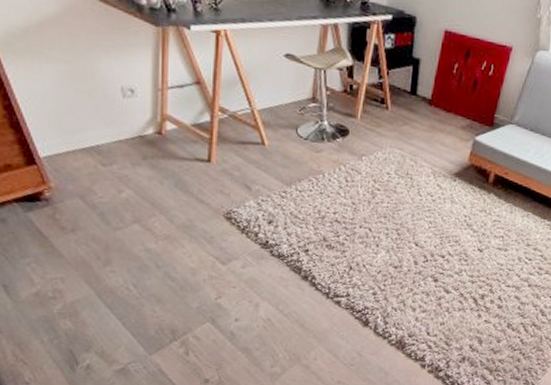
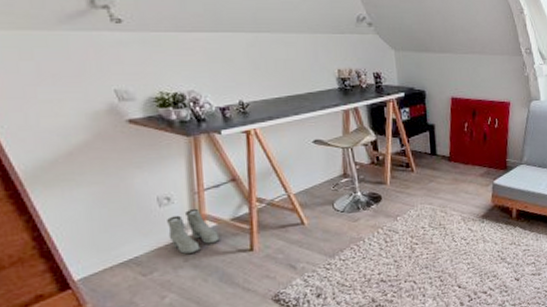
boots: none [130,105,179,153] -> present [167,208,220,255]

